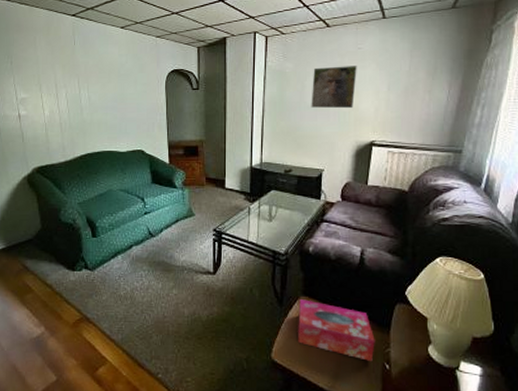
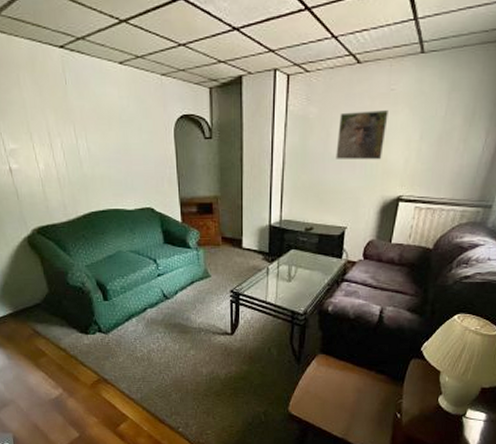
tissue box: present [298,299,375,361] -> none [315,357,389,411]

